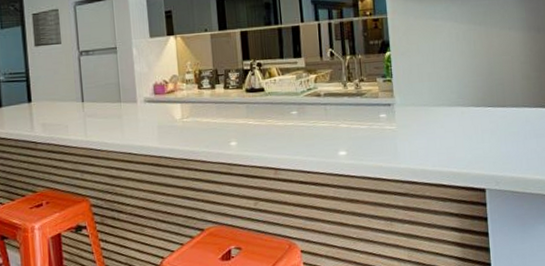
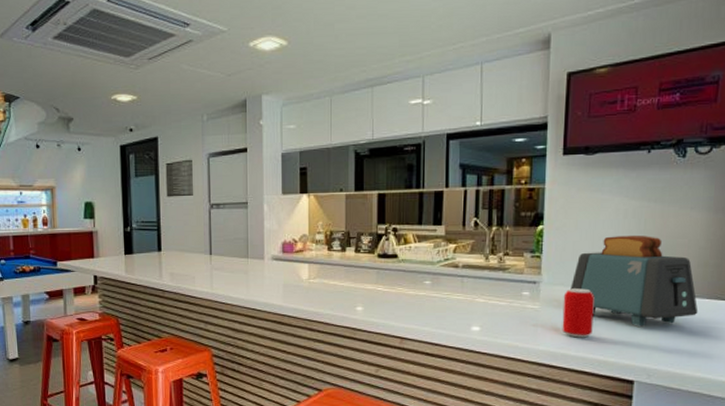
beverage can: none [415,107,445,154] -> present [562,288,594,338]
toaster: none [420,55,529,138] -> present [570,235,699,327]

